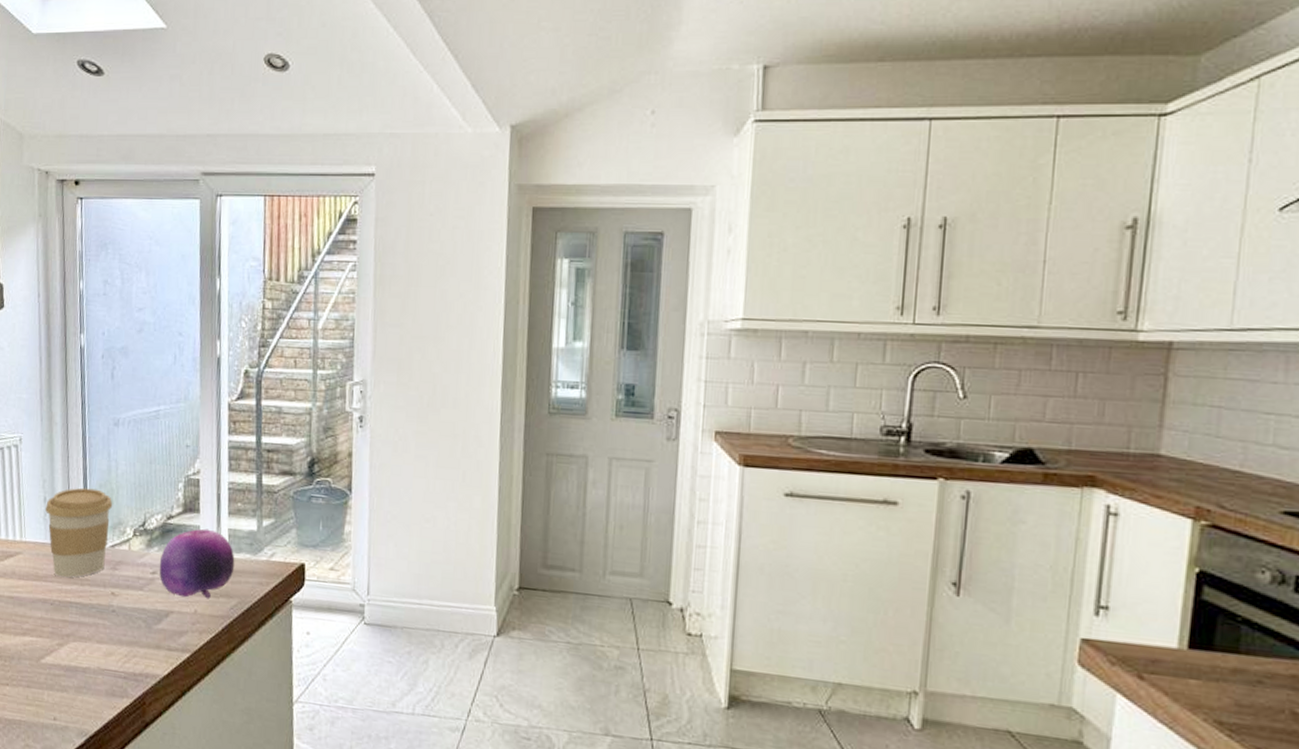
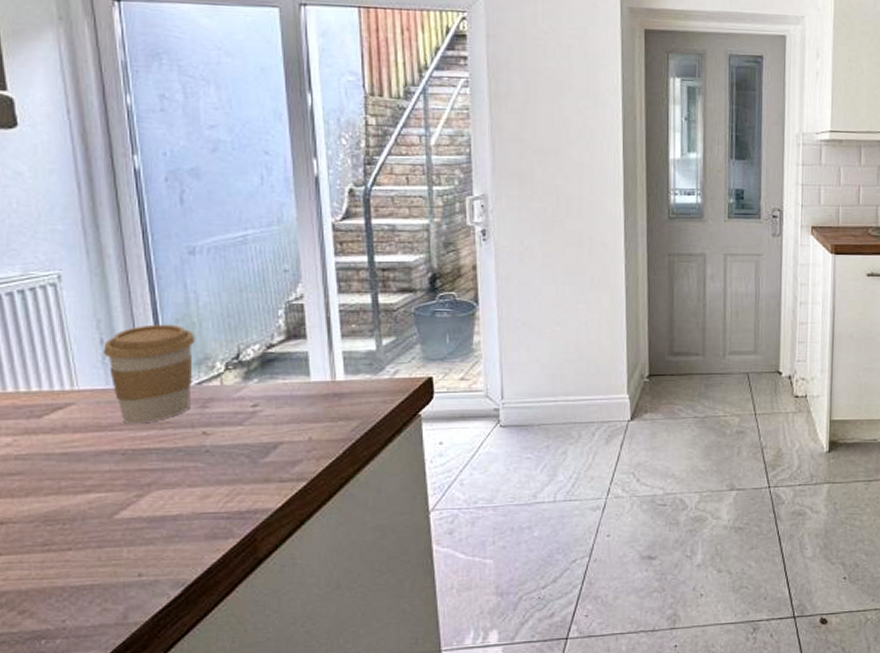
fruit: present [159,528,235,599] -> none [261,354,353,426]

